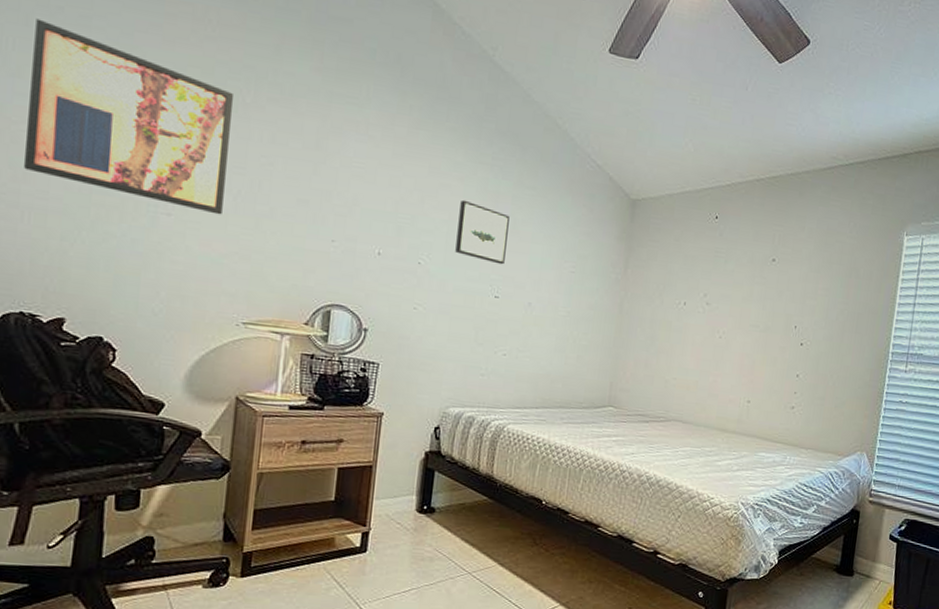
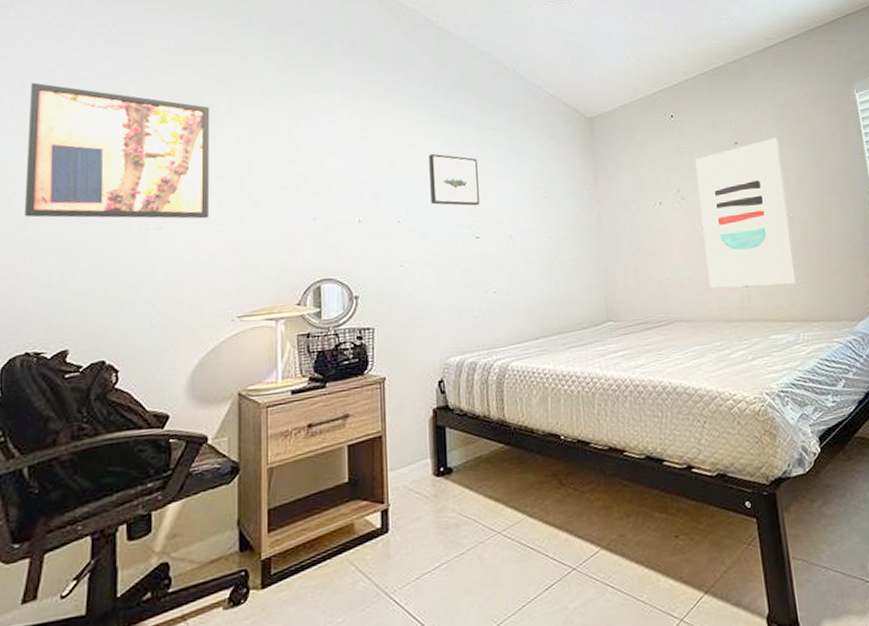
wall art: none [713,263,816,410] -> present [695,137,798,288]

